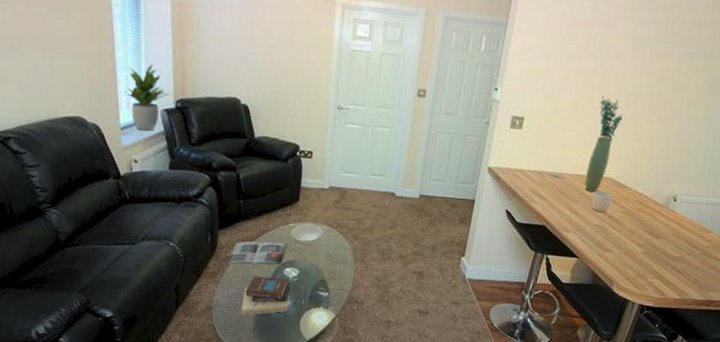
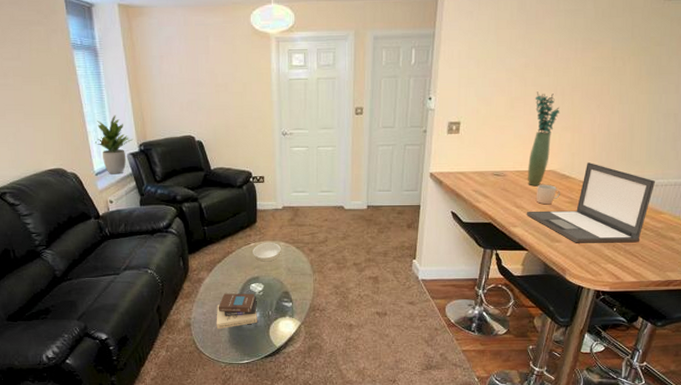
magazine: present [226,241,288,266] -> none [198,261,251,285]
laptop: none [580,174,707,260] -> present [526,163,656,243]

